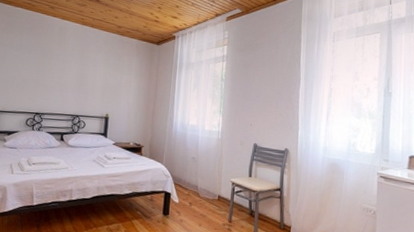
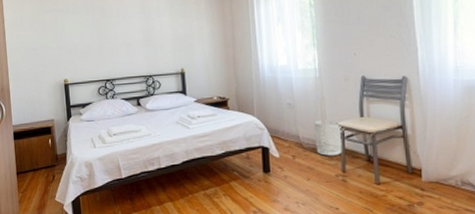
waste bin: none [210,175,233,207] -> present [314,120,343,156]

